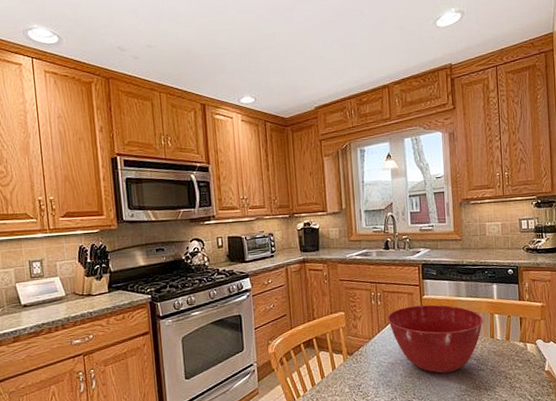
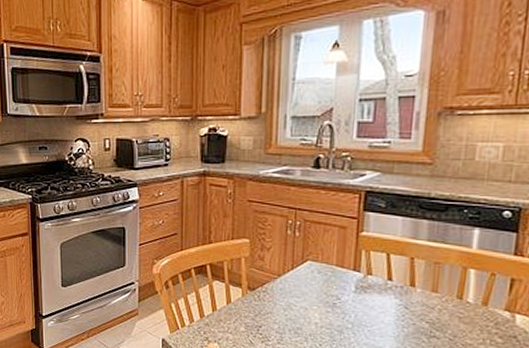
mixing bowl: present [387,304,484,374] -> none [305,243,450,333]

